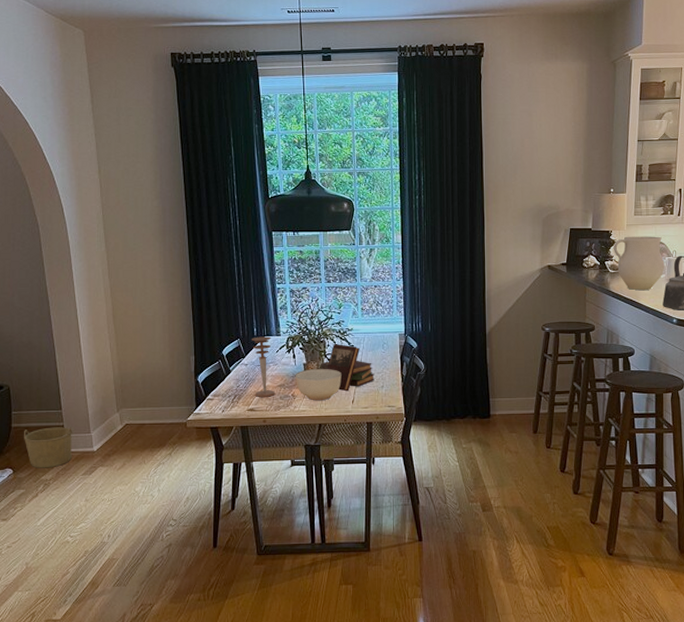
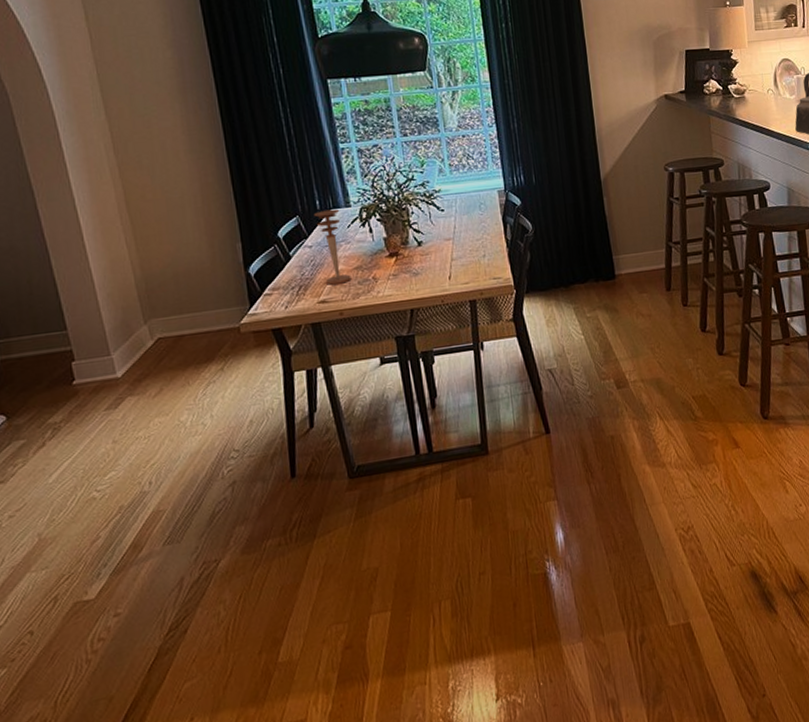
basket: present [24,427,72,468] -> none [16,351,88,410]
bowl: present [295,368,342,401] -> none [374,241,434,282]
book: present [320,344,375,392] -> none [404,209,474,267]
ceramic jug: present [614,236,665,290] -> none [735,52,794,116]

